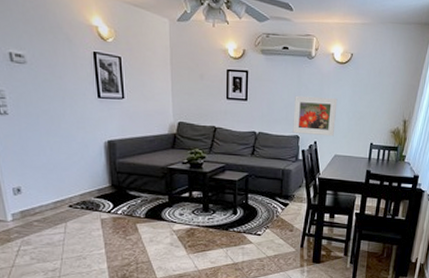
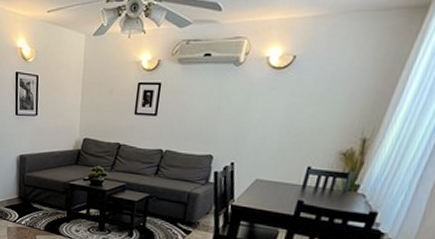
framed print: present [293,95,338,137] -> none [205,109,268,158]

